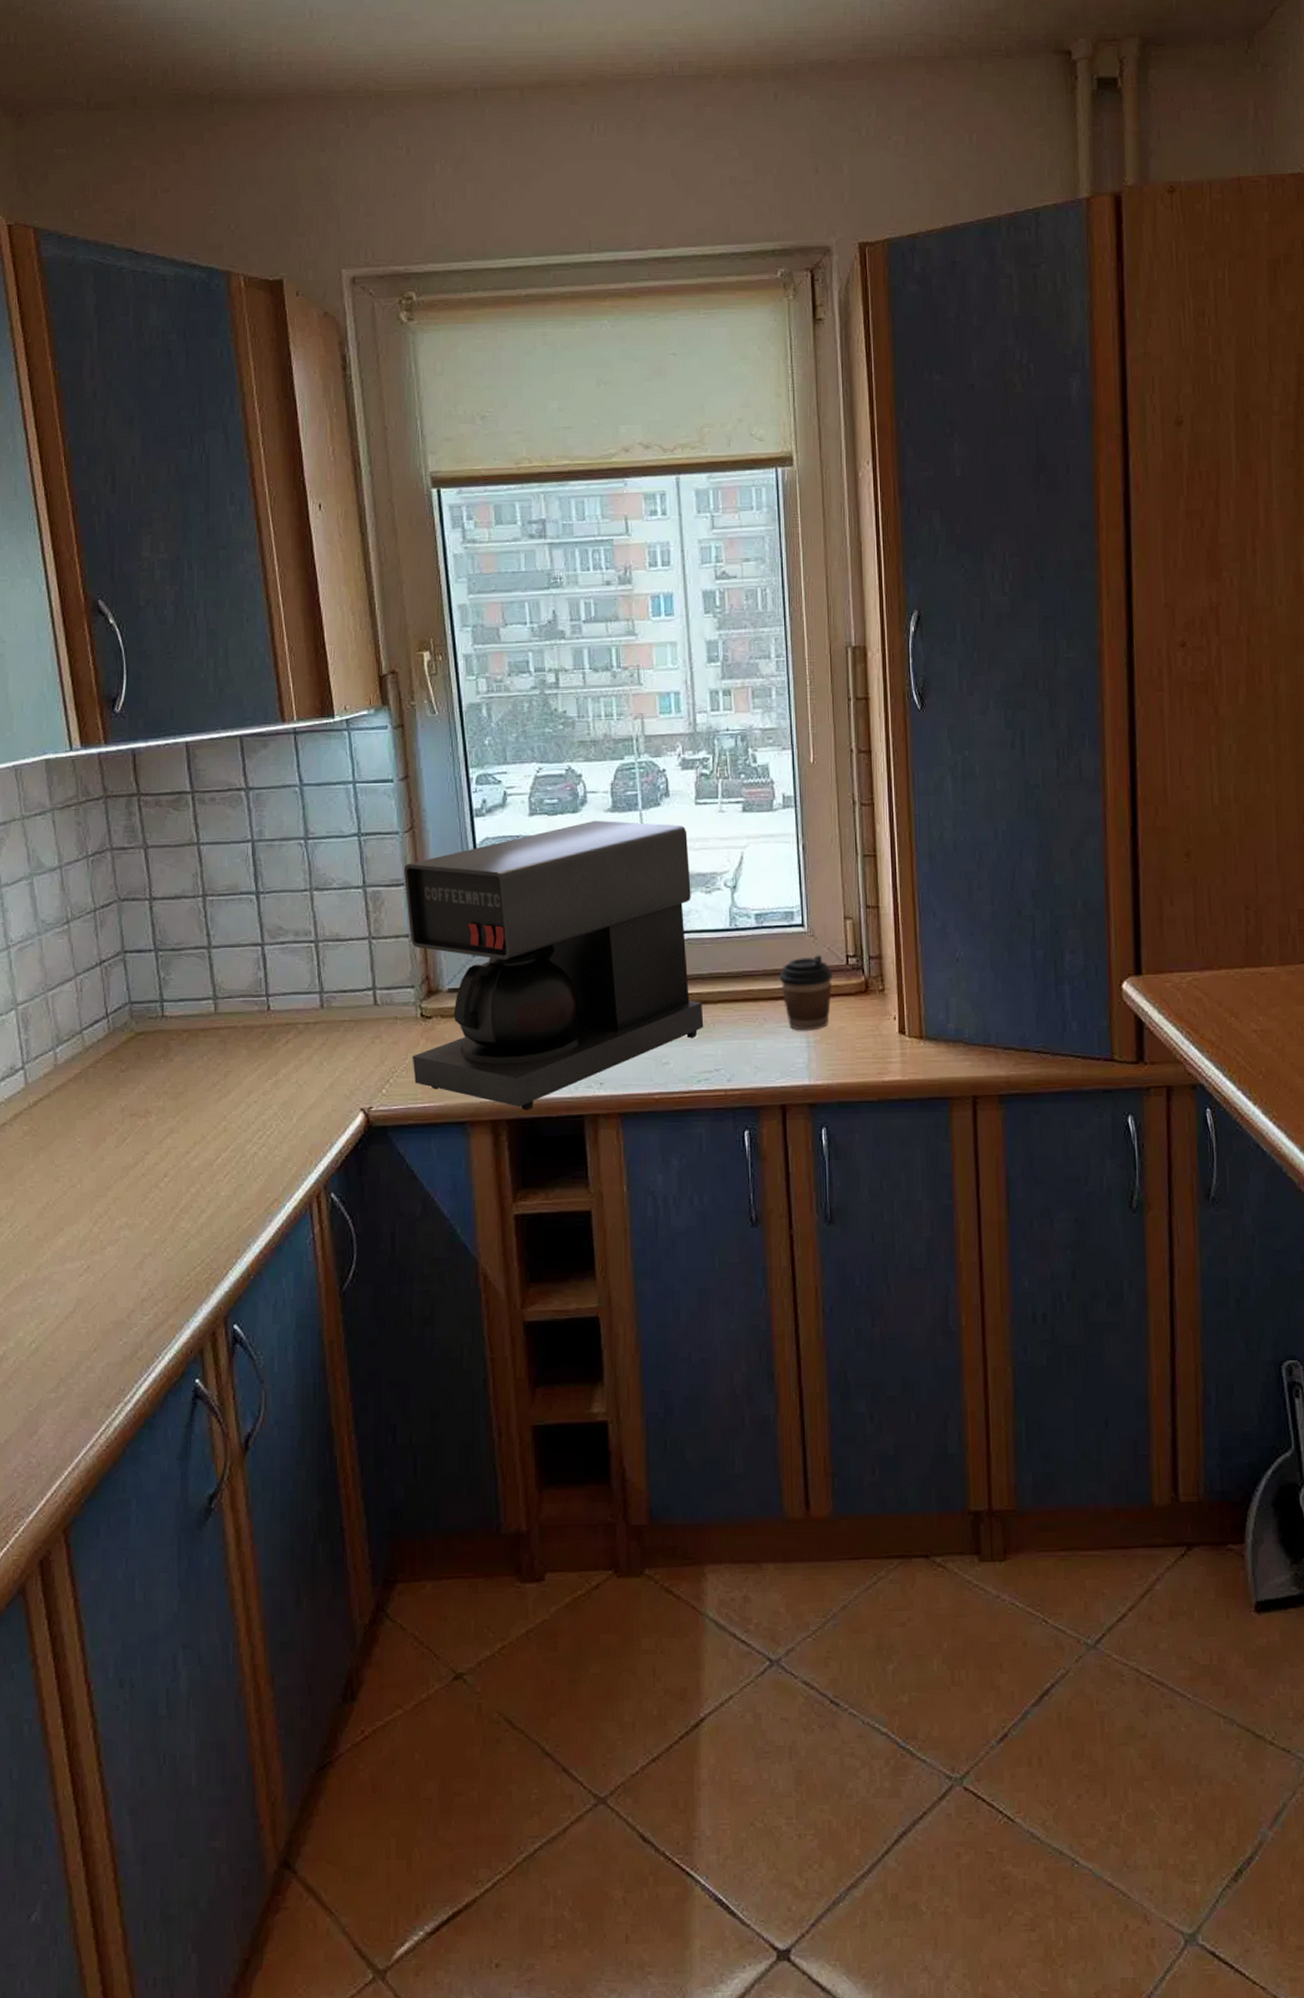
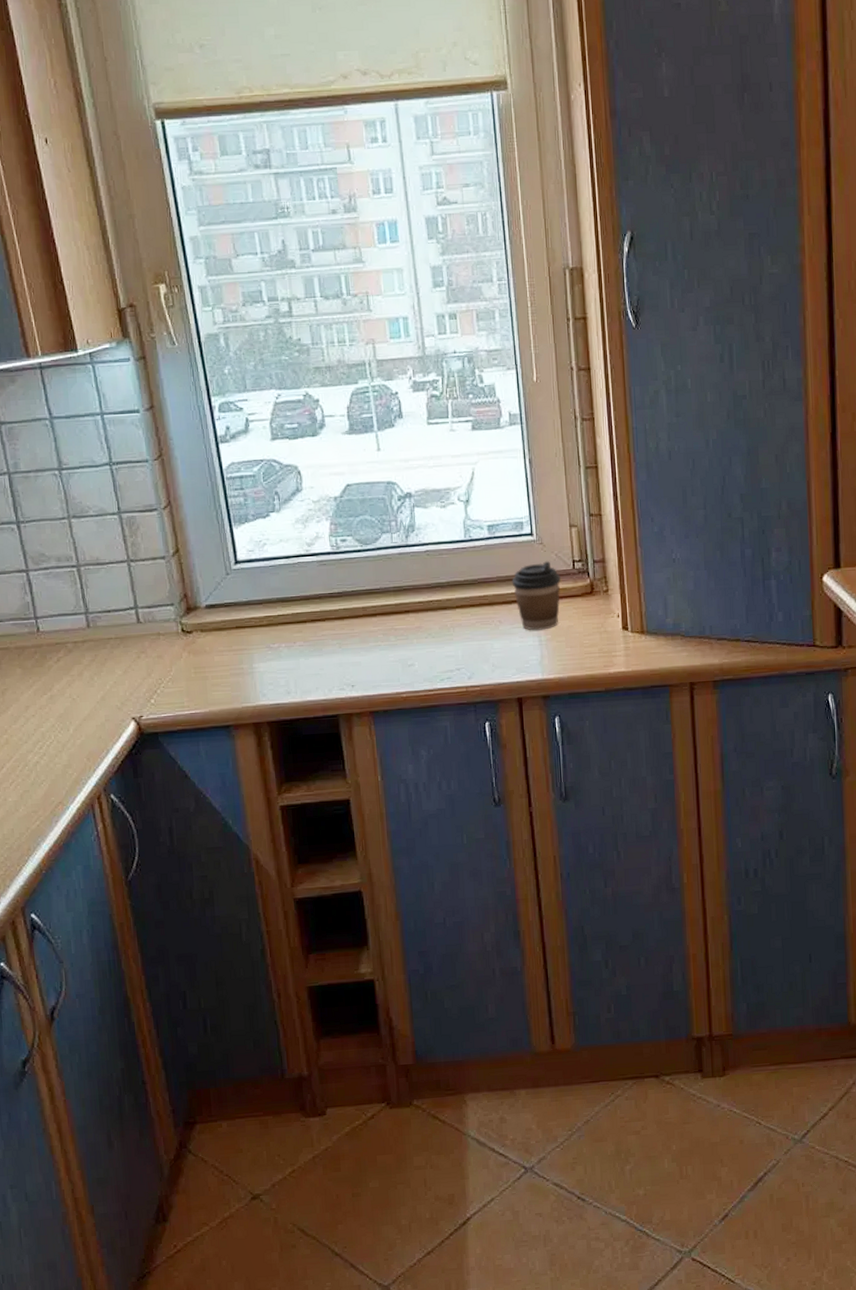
coffee maker: present [404,820,704,1110] -> none [156,442,445,713]

